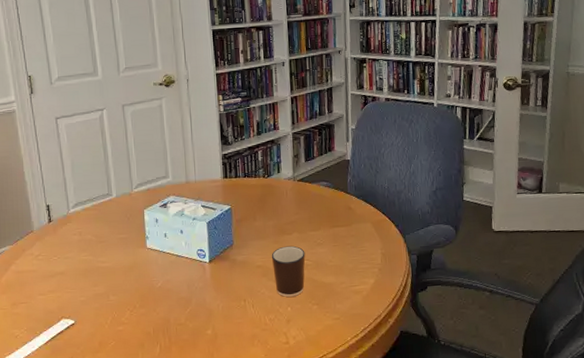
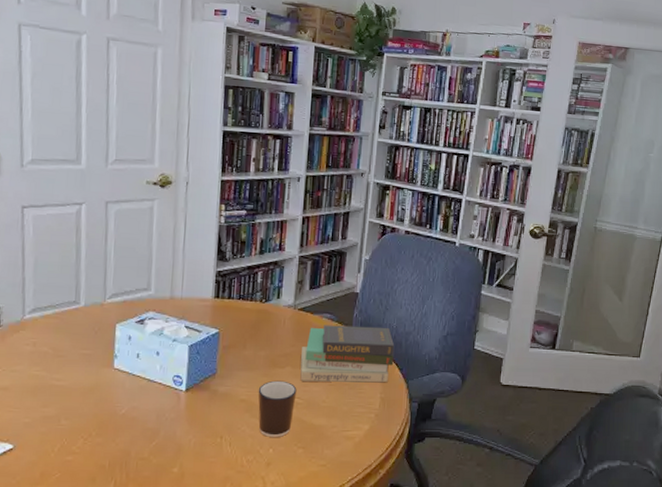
books: none [304,188,390,245] -> present [300,325,395,383]

